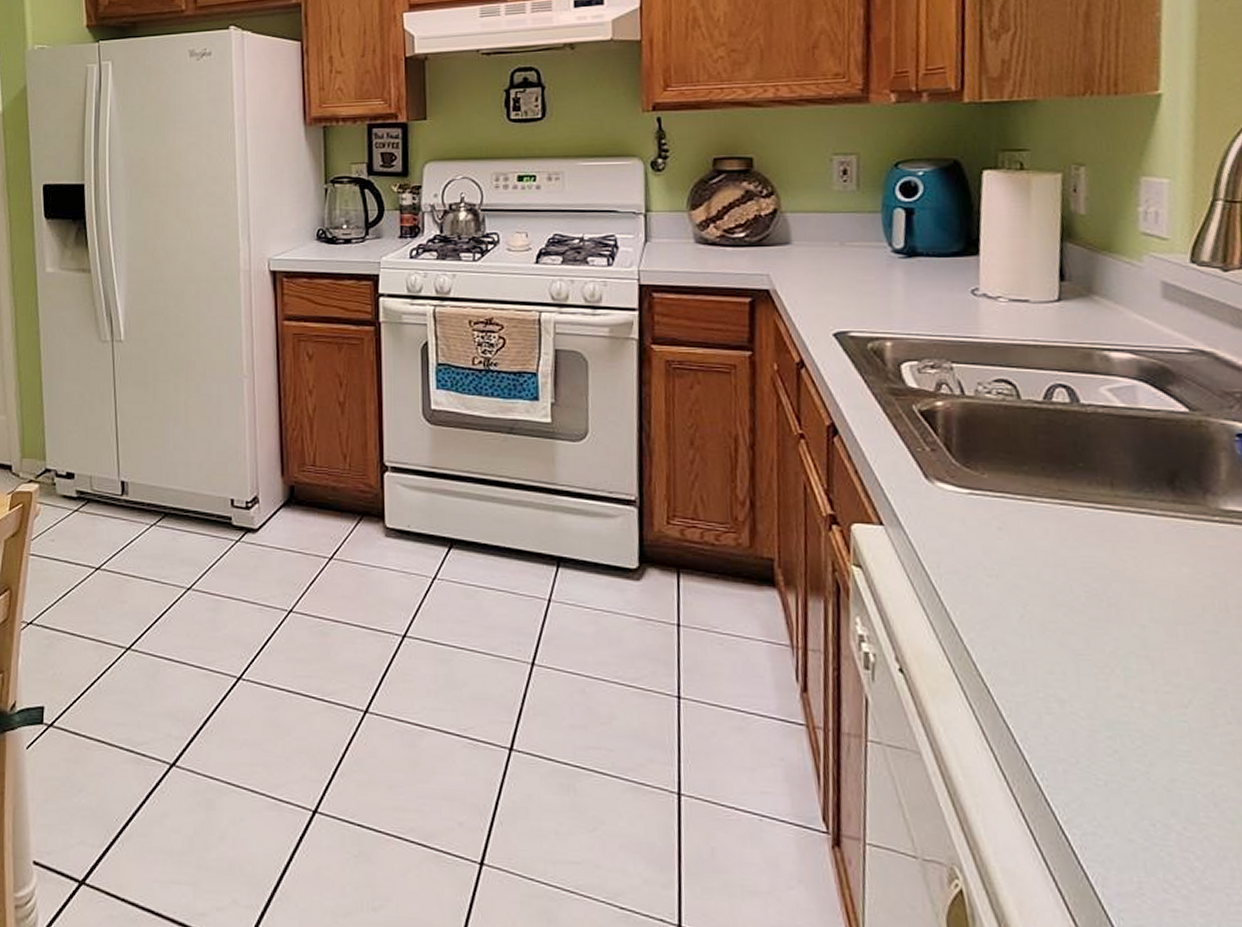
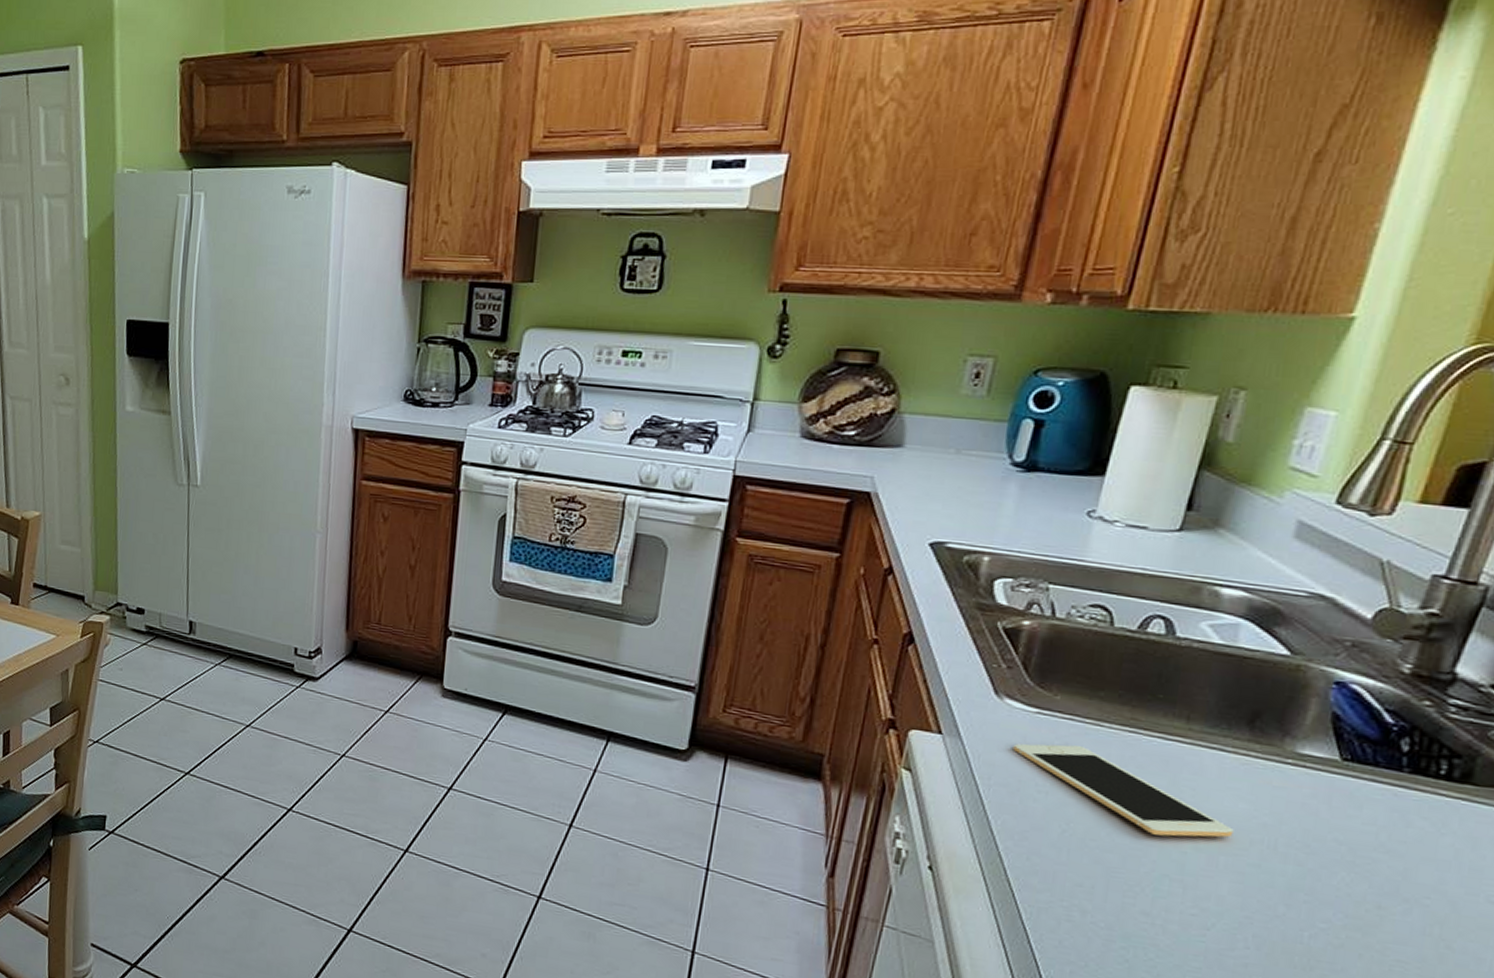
cell phone: none [954,524,1184,610] -> present [1013,743,1234,838]

